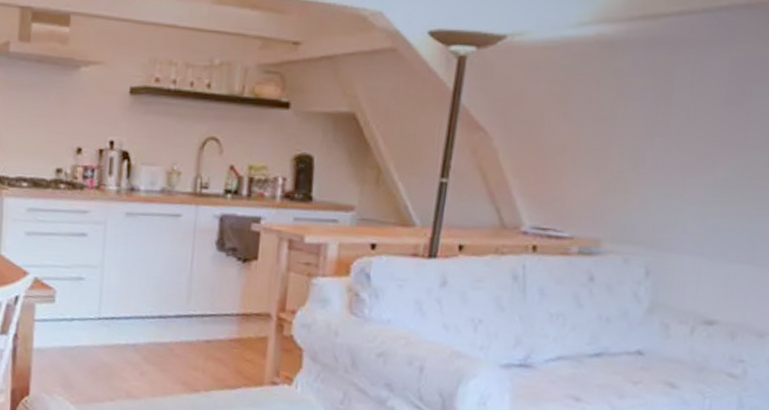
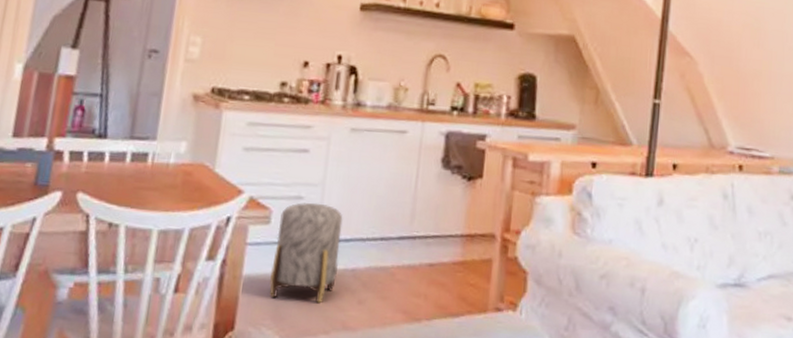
stool: none [58,283,122,374] -> present [269,202,343,304]

